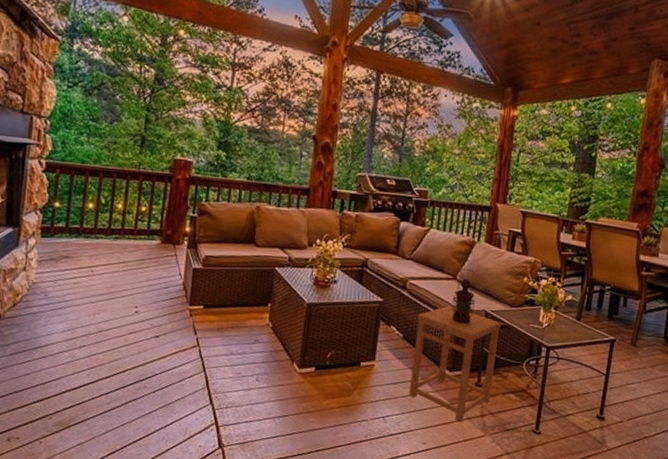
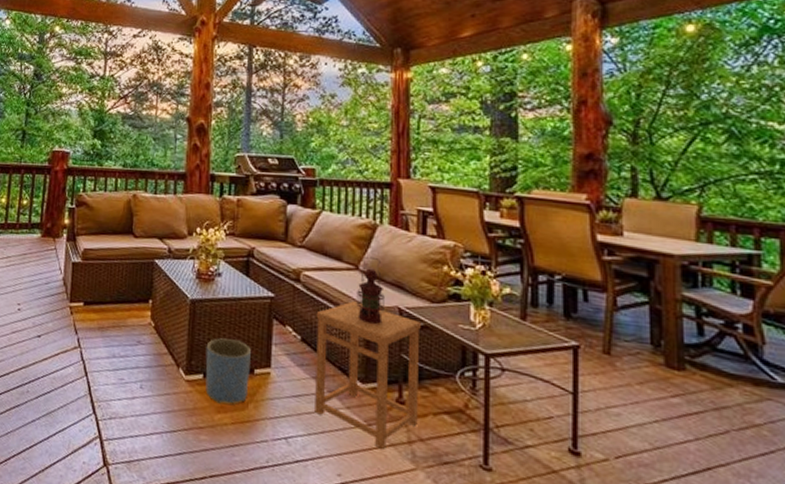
planter: none [316,336,359,392] -> present [205,338,252,404]

